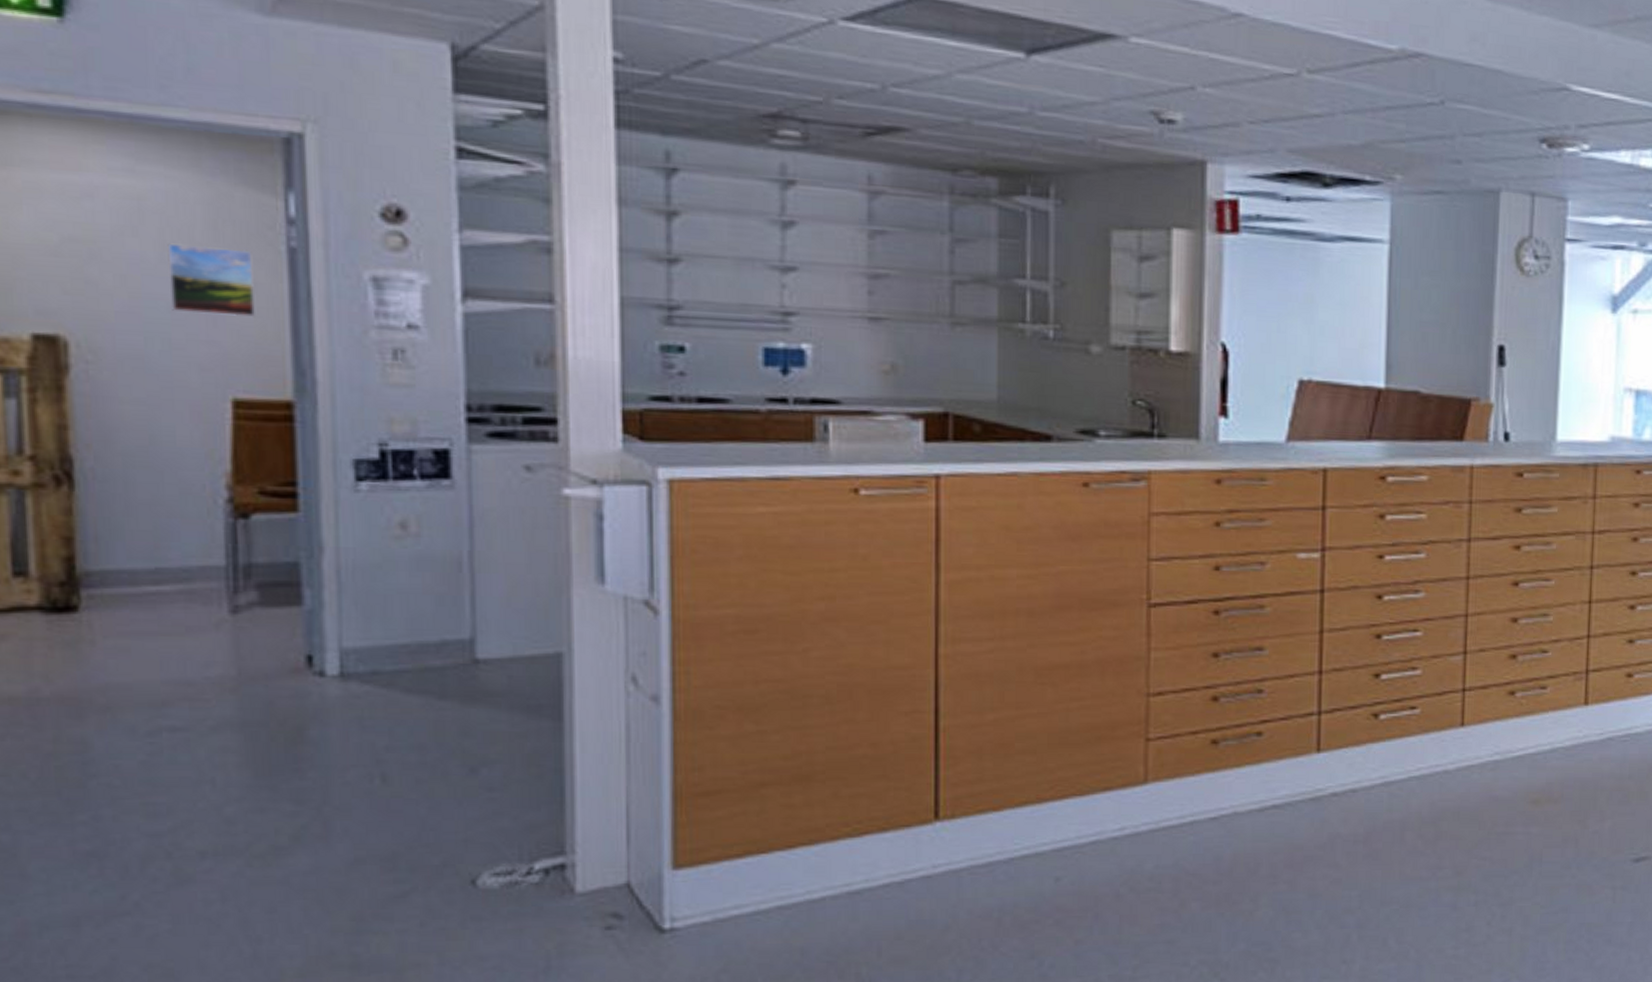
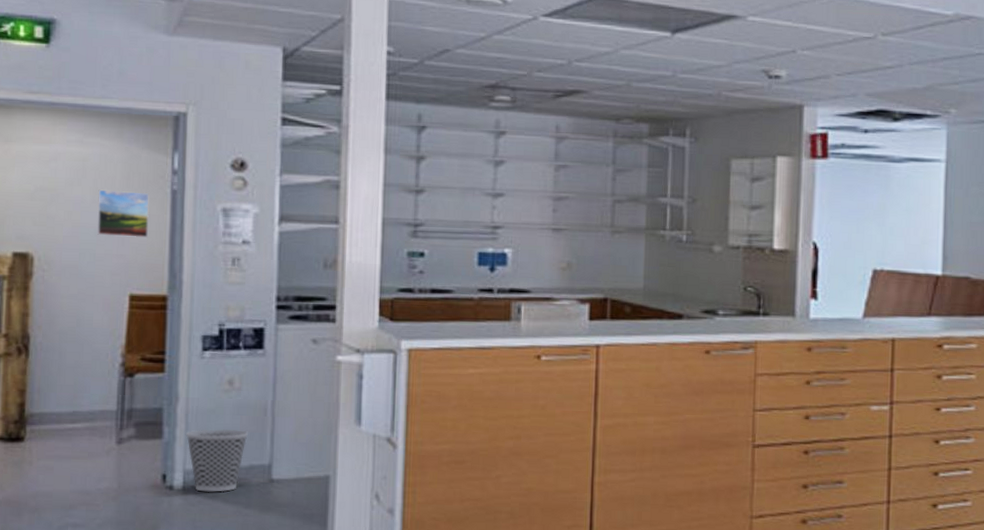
wastebasket: none [338,591,437,679] -> present [185,429,249,492]

